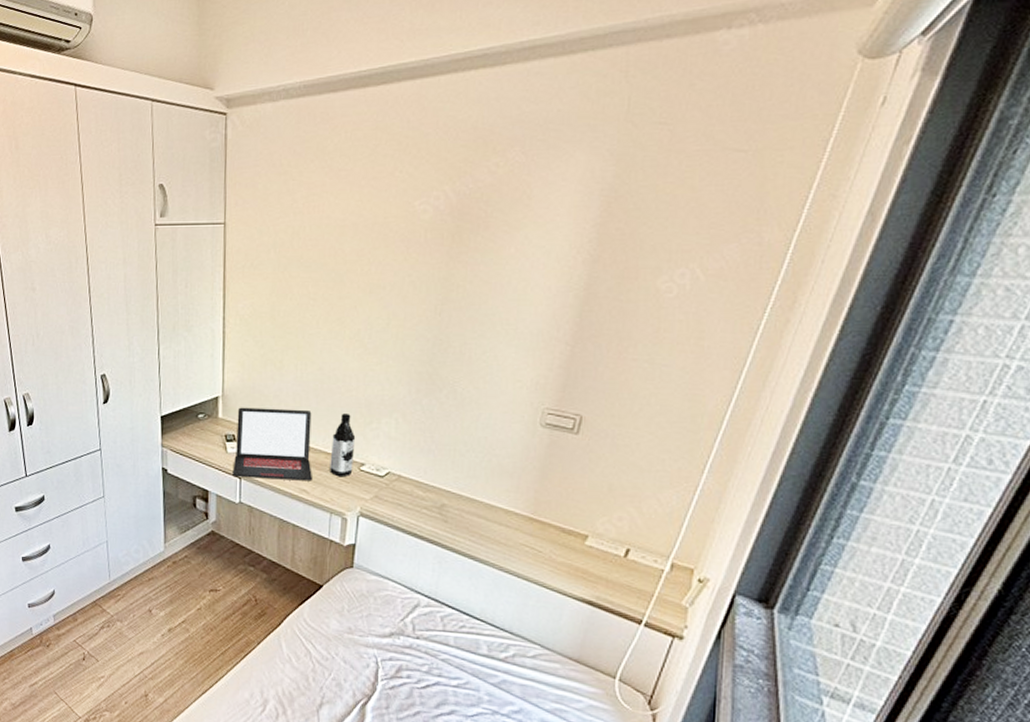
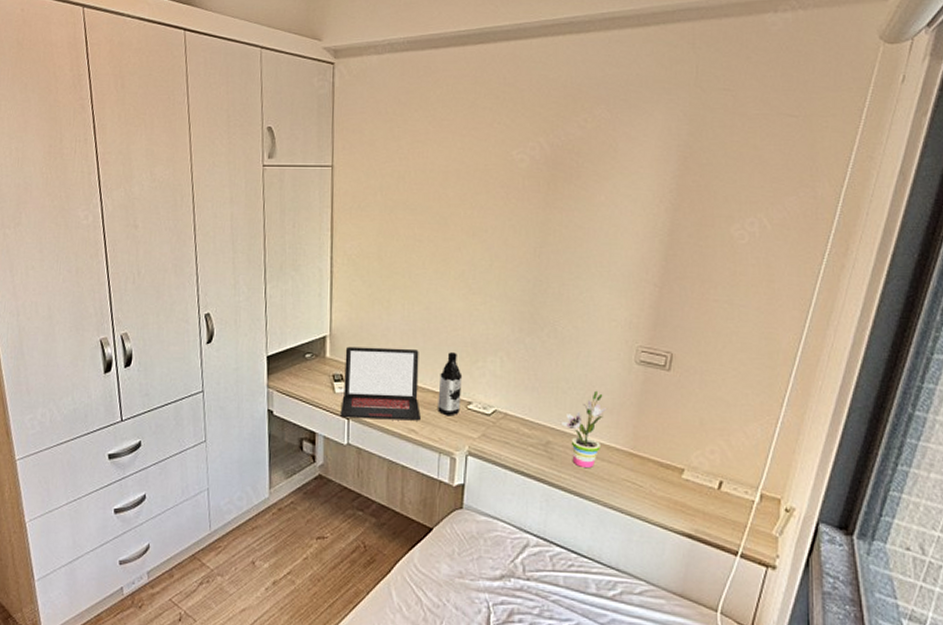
potted plant: none [457,453,506,531] -> present [560,390,606,468]

